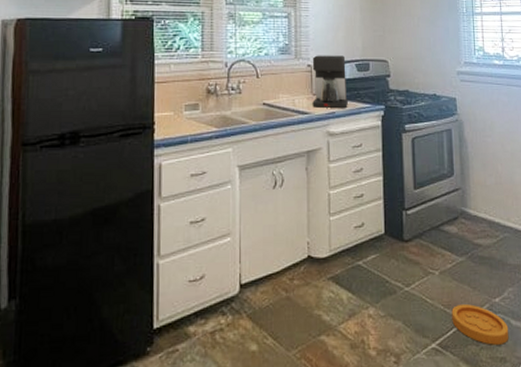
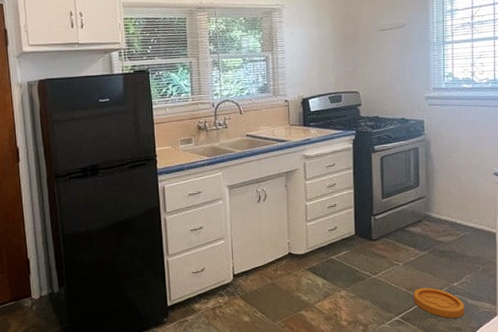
coffee maker: present [312,55,348,109] -> none [289,90,322,136]

